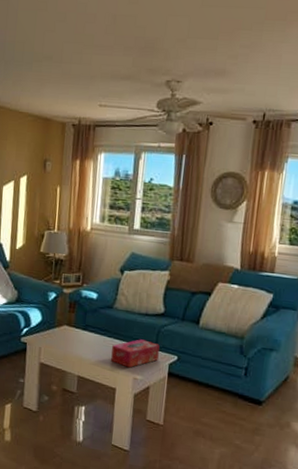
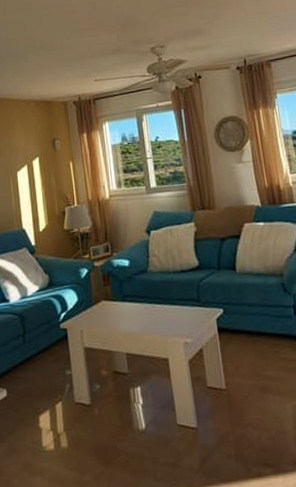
tissue box: present [111,339,160,368] -> none [154,298,204,333]

